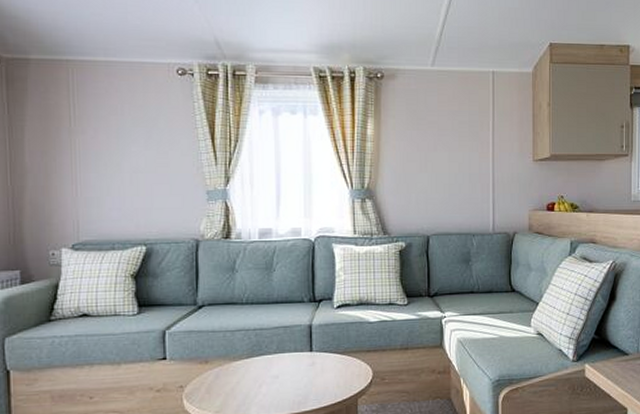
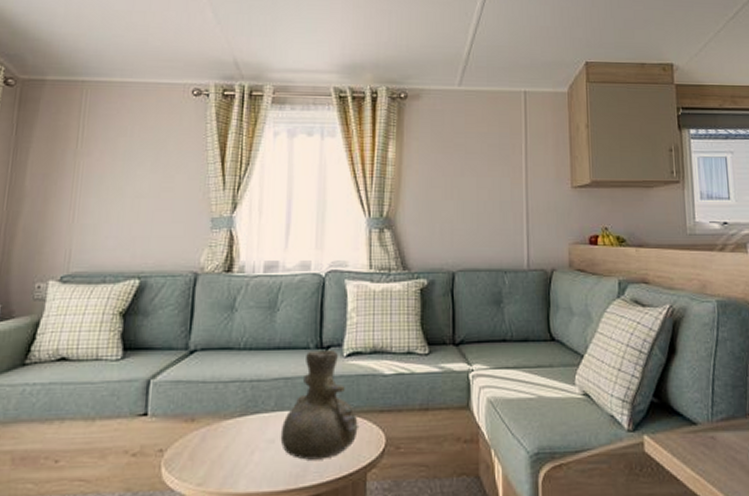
vase: none [283,302,350,391] -> present [280,349,360,460]

